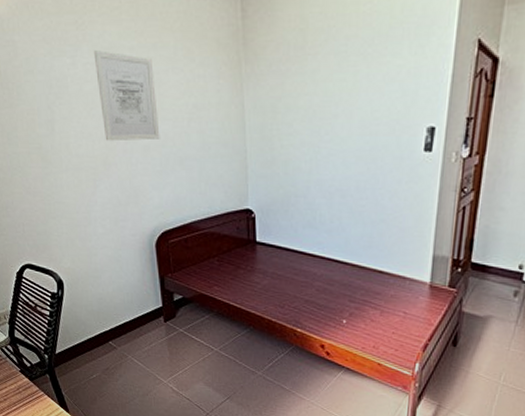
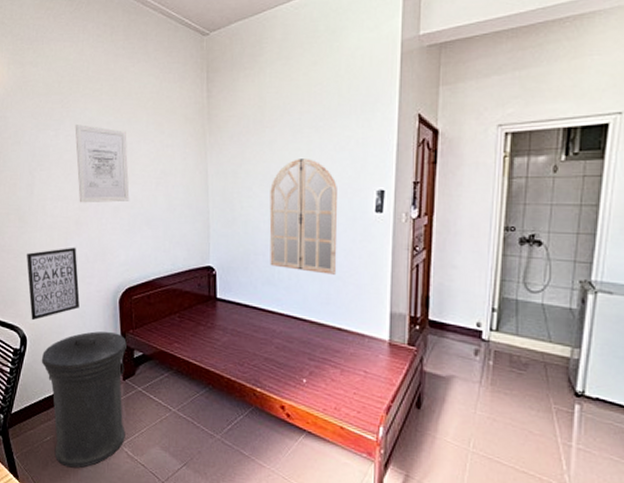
wall art: none [54,189,115,265] -> present [27,247,80,321]
trash can: none [80,275,170,402] -> present [41,331,127,468]
home mirror: none [311,91,385,217] -> present [269,159,338,275]

